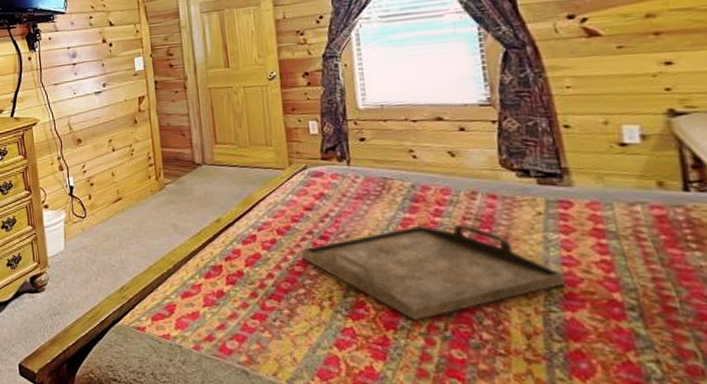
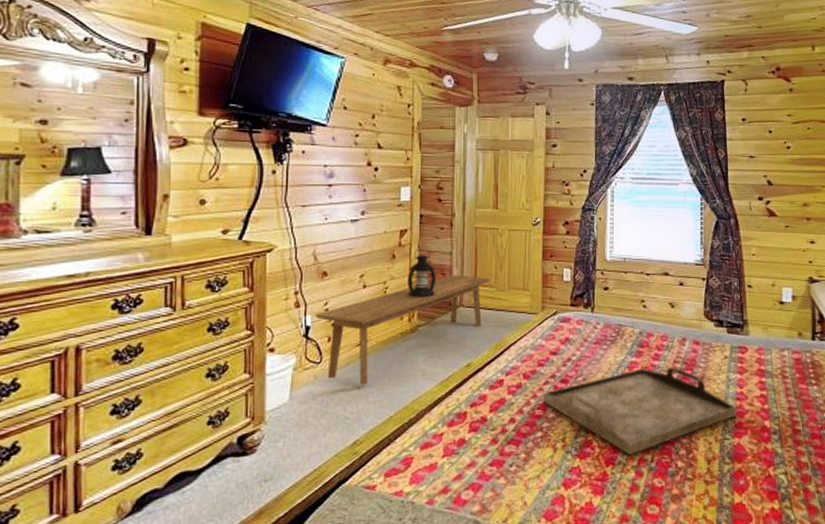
bench: none [76,134,230,237] -> present [315,275,490,385]
lantern: none [149,113,178,159] -> present [407,250,437,298]

